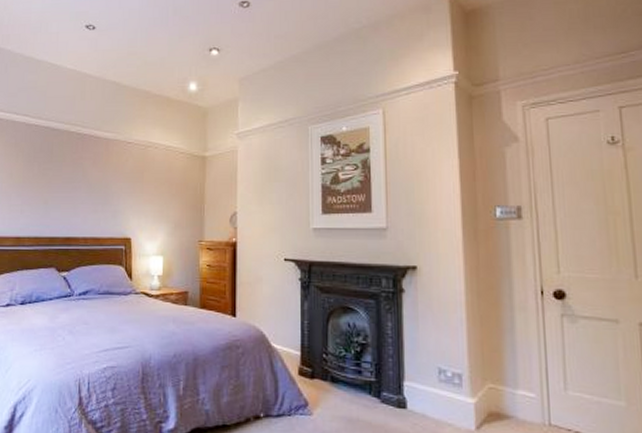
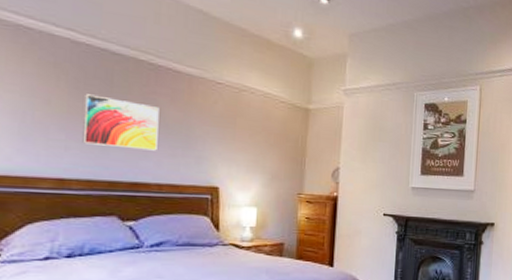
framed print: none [32,165,85,208] -> present [82,94,159,151]

